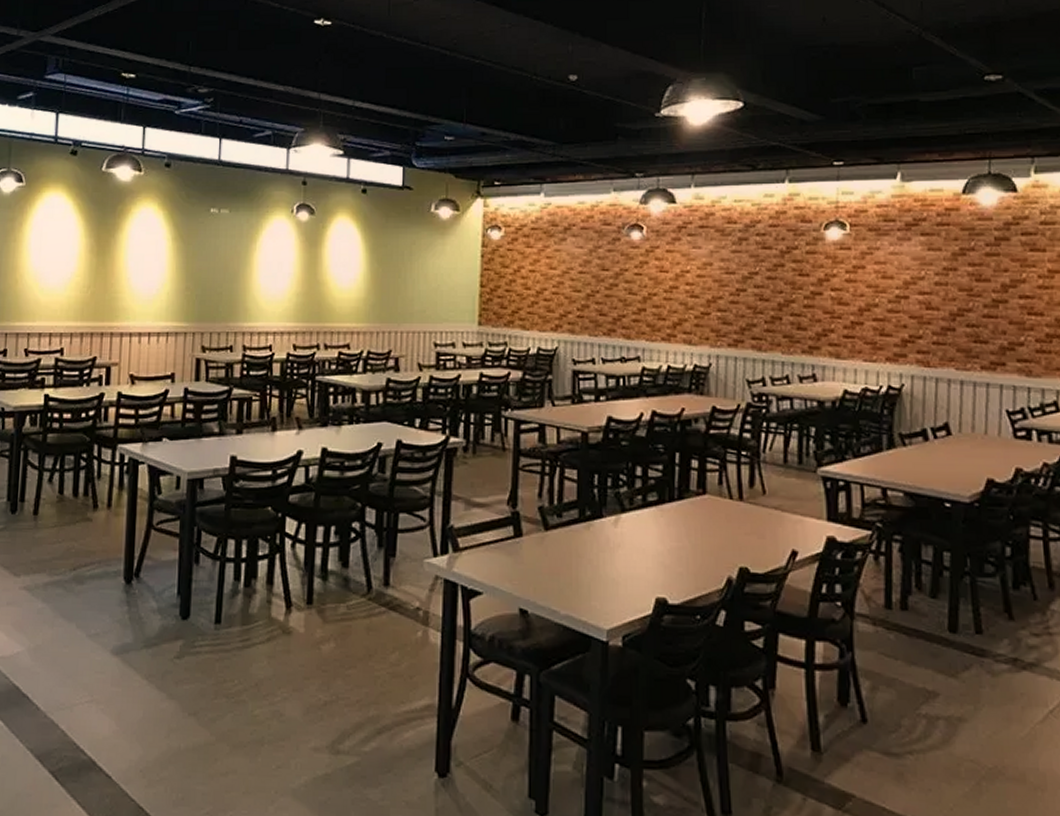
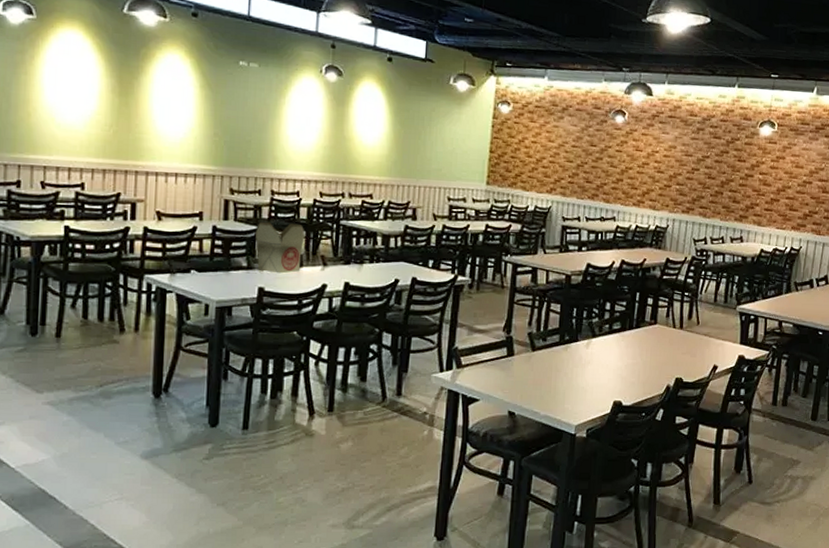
takeout container: none [226,381,279,440] -> present [255,221,305,274]

